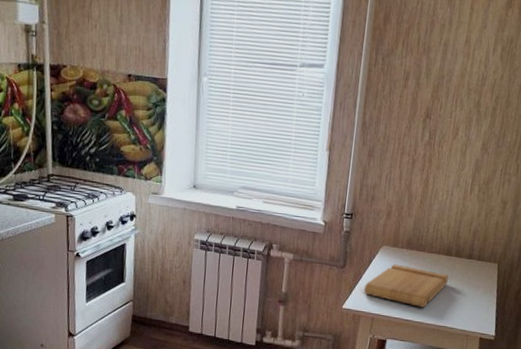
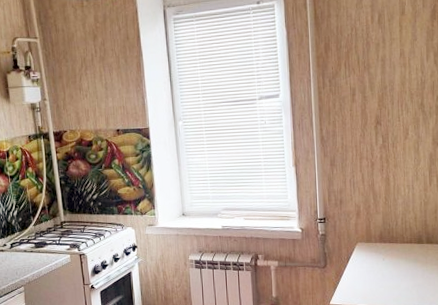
cutting board: present [364,264,449,307] -> none [347,258,425,295]

